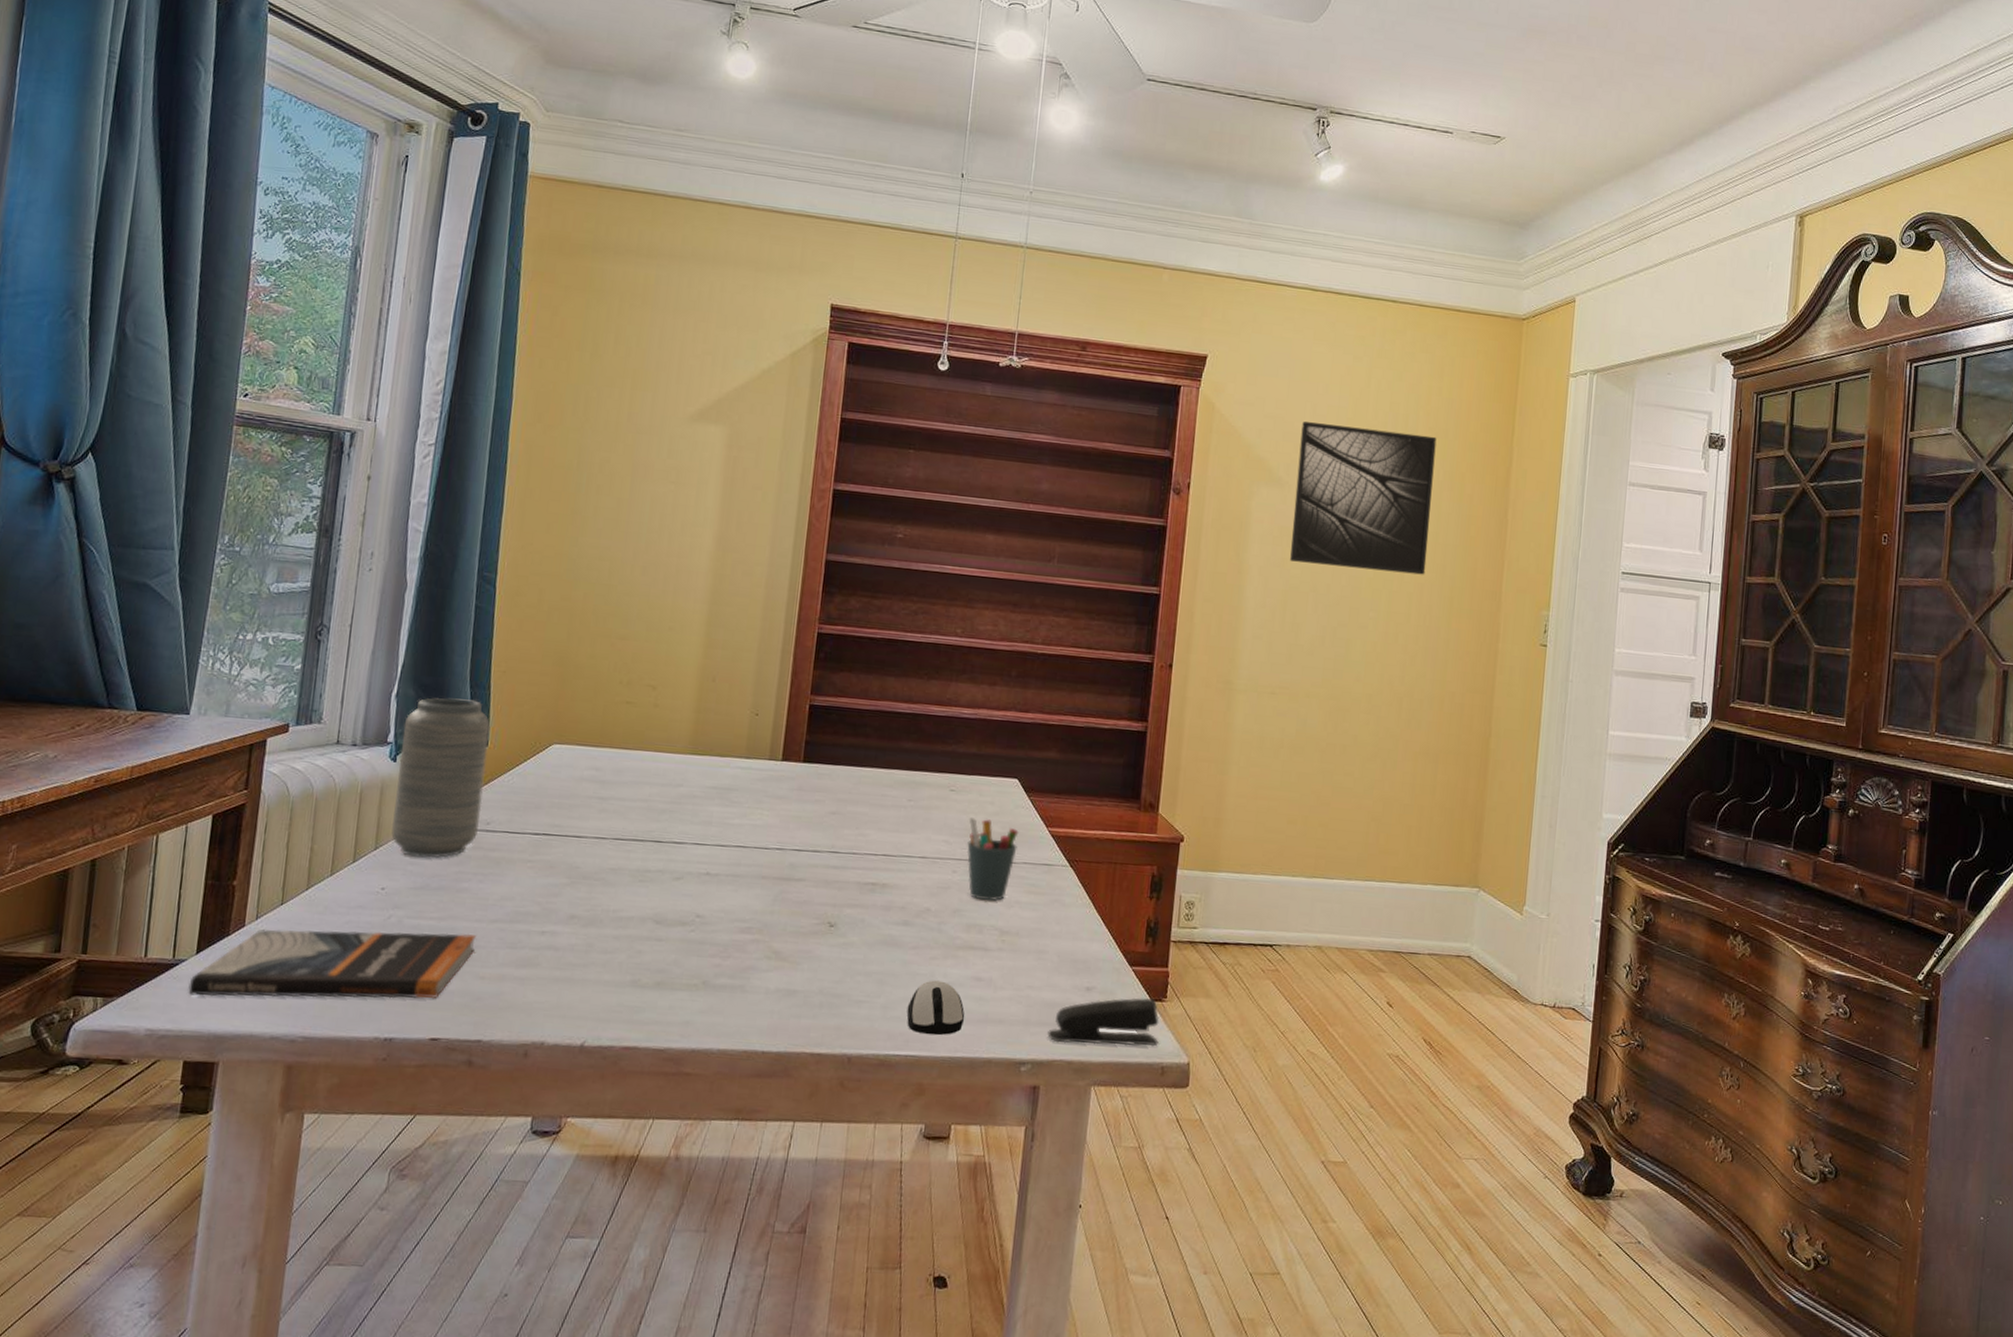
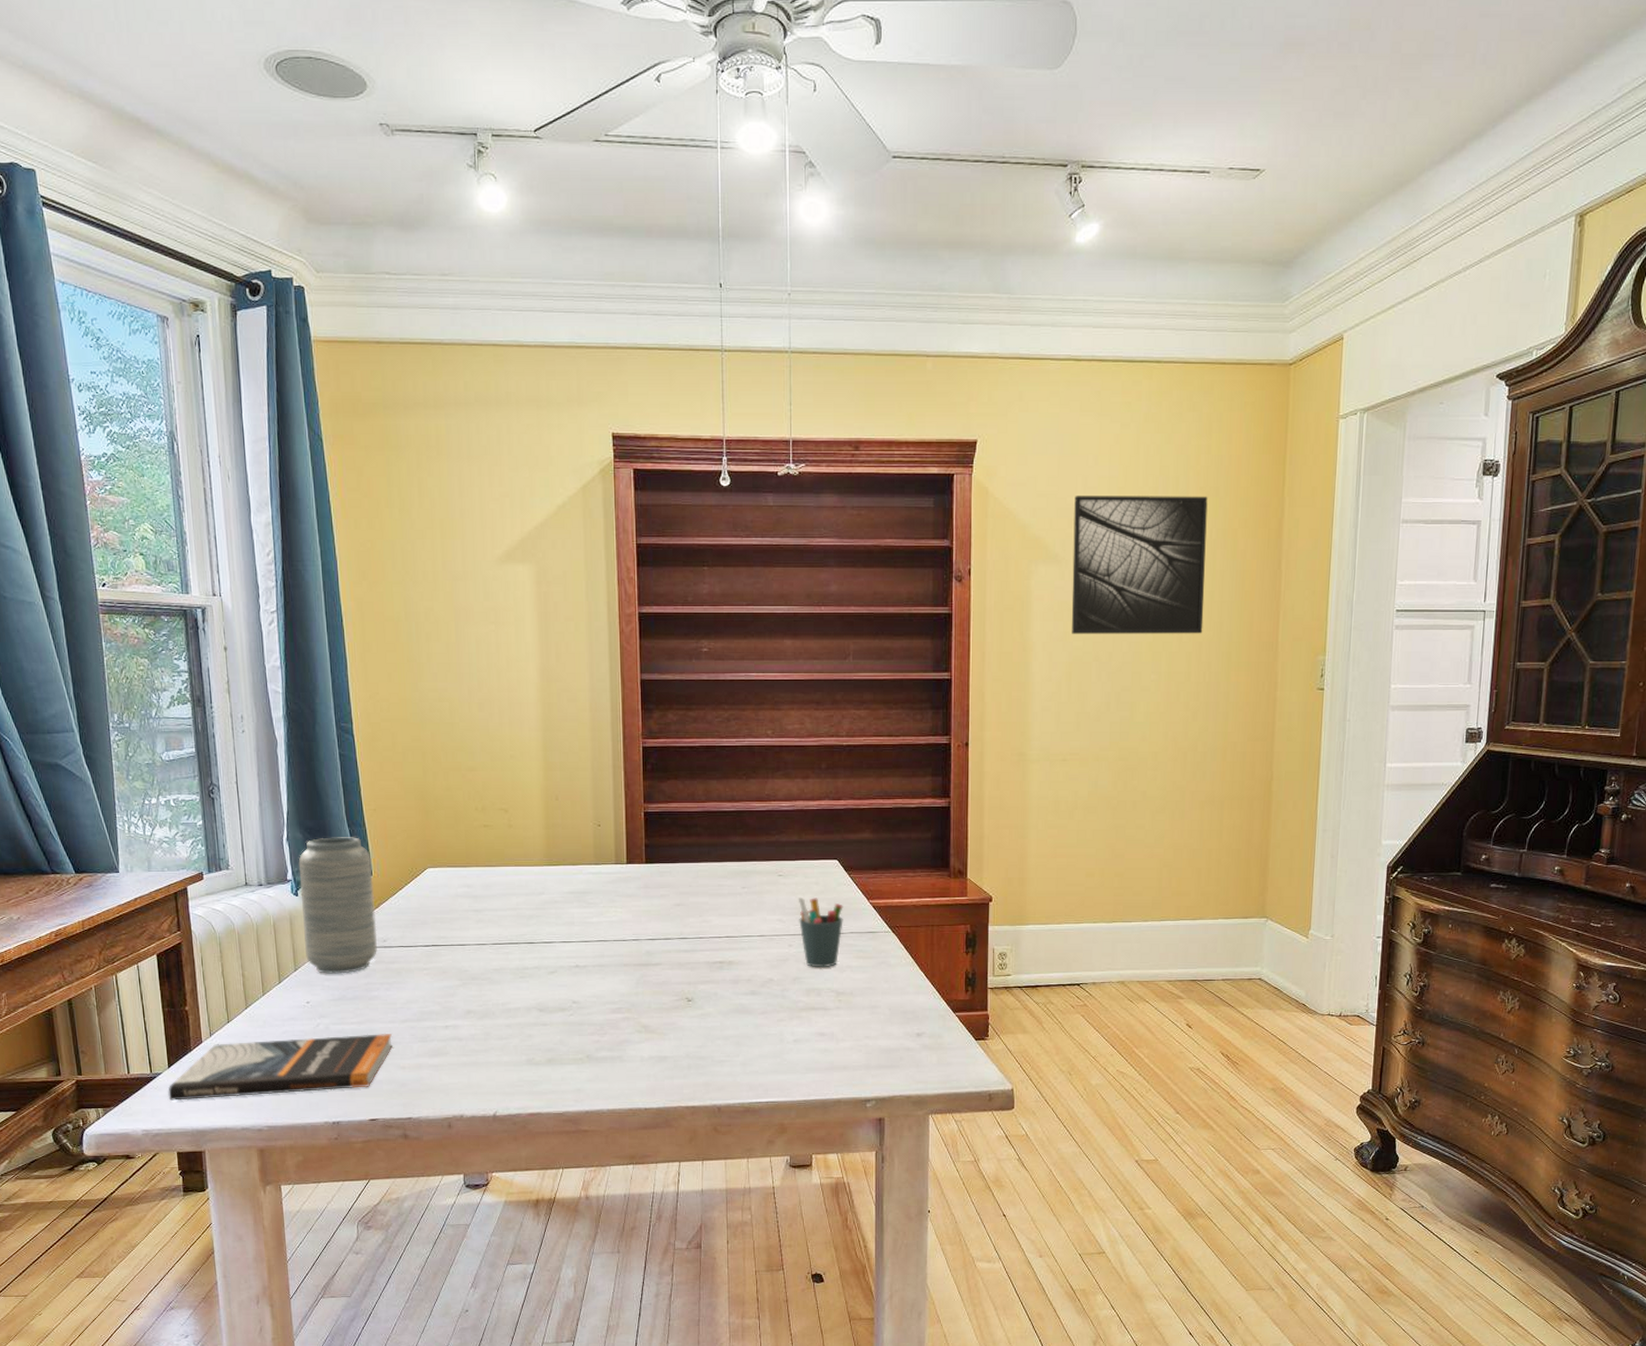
computer mouse: present [906,980,965,1036] -> none [763,1038,814,1084]
stapler: present [1047,997,1159,1047] -> none [887,1037,985,1081]

